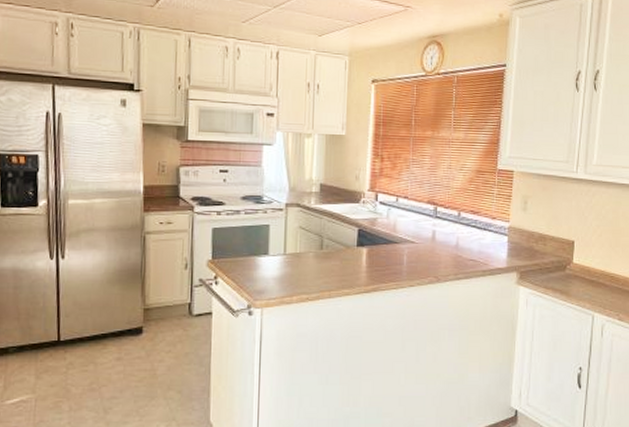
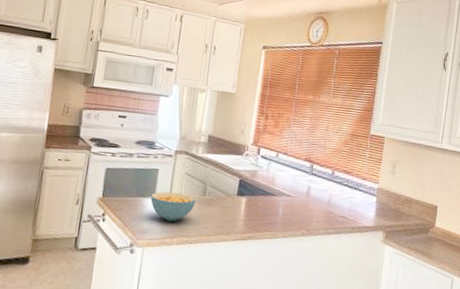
cereal bowl: none [264,248,313,279] -> present [150,191,196,221]

